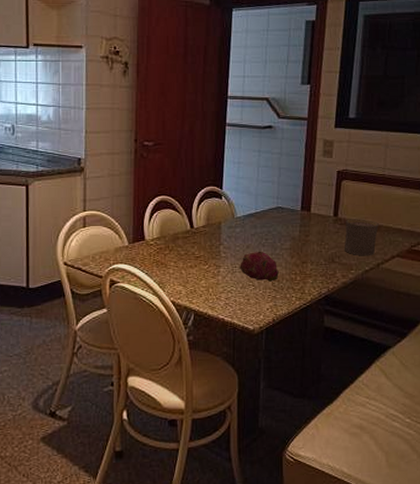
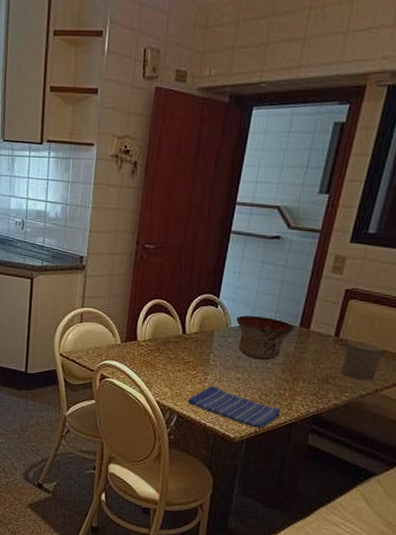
dish towel: none [203,278,296,317] -> present [187,385,282,429]
fruit: present [240,252,279,282] -> none [228,363,267,395]
bowl: none [241,204,297,247] -> present [236,315,295,361]

